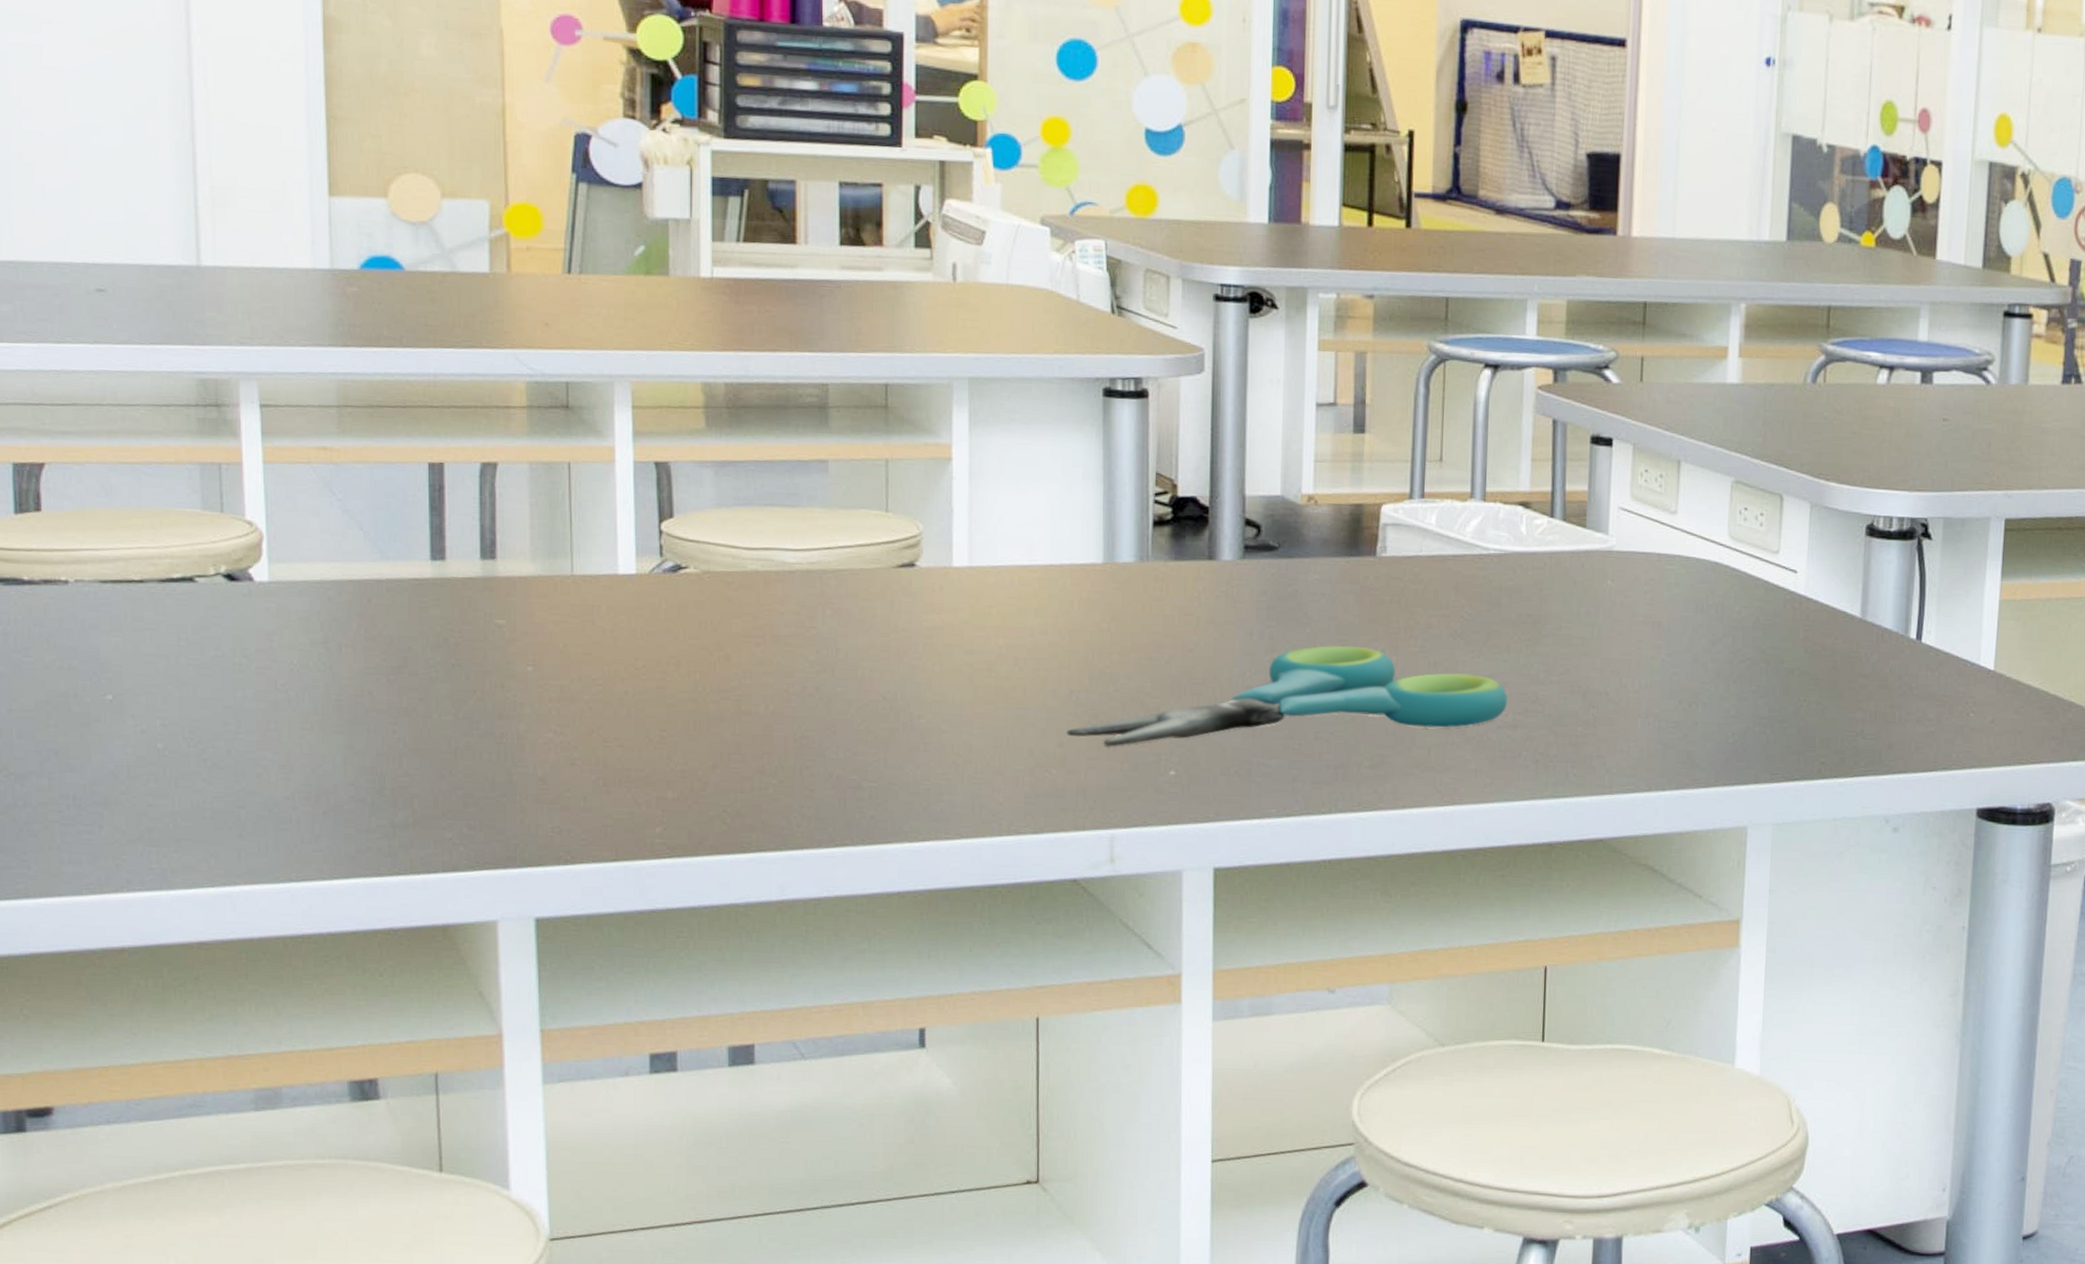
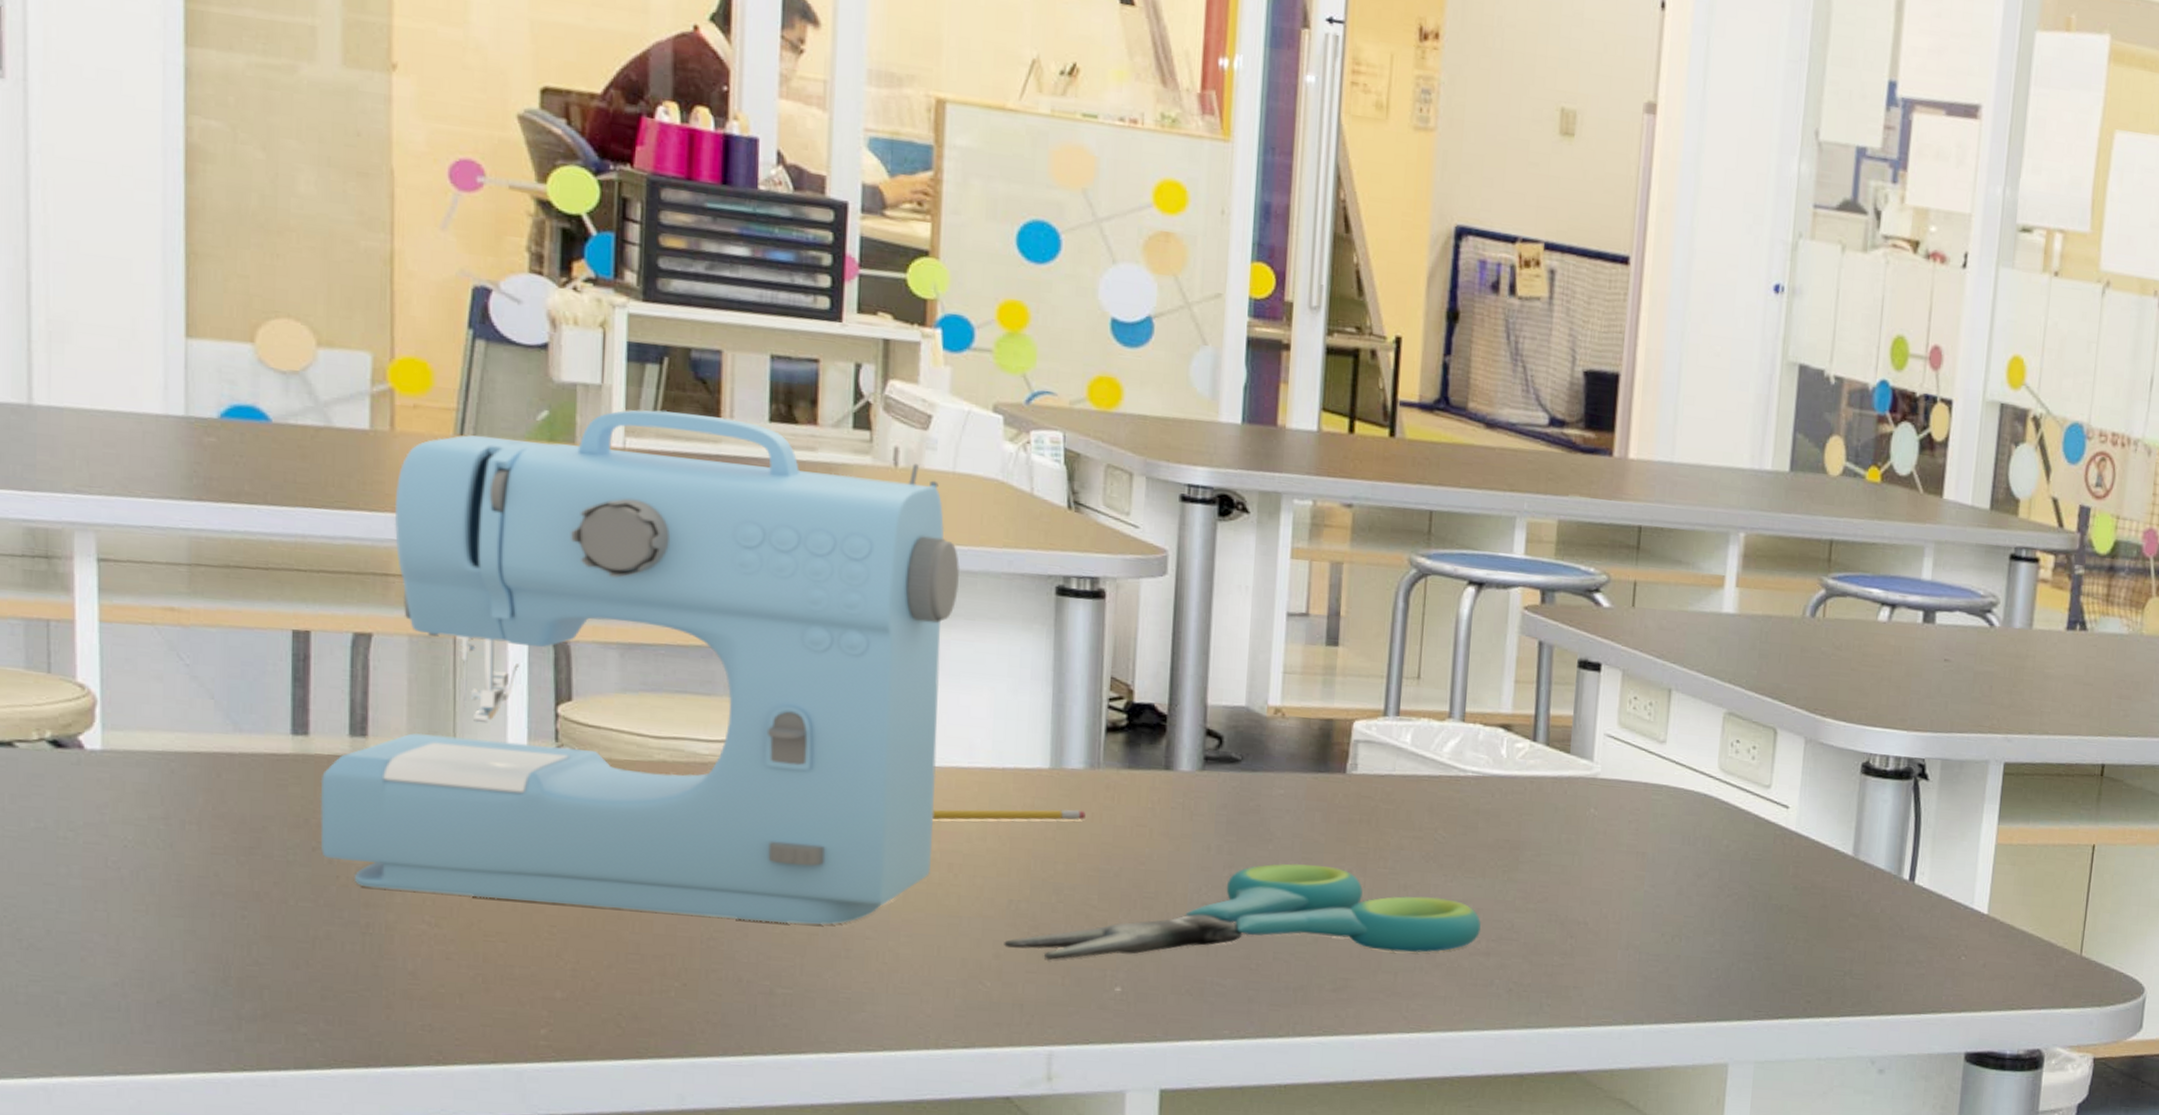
sewing machine: none [457,239,1015,721] -> present [320,409,959,925]
pencil: none [997,601,1137,617] -> present [931,809,1086,821]

